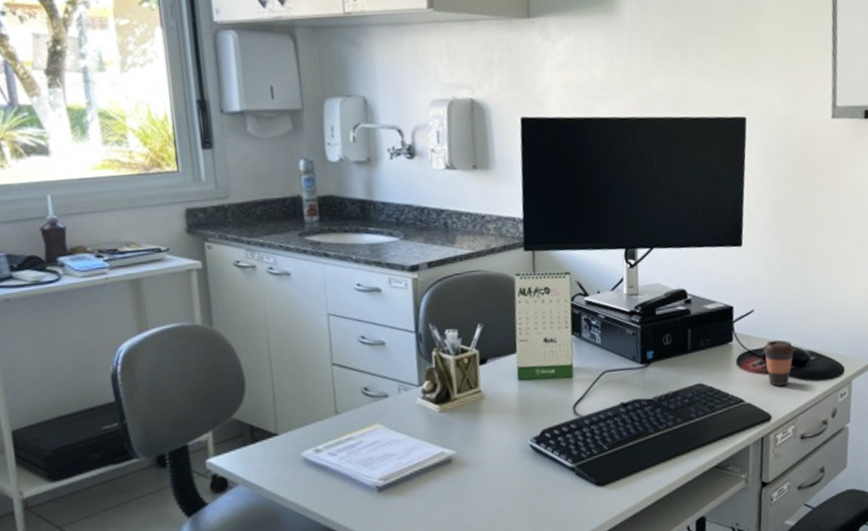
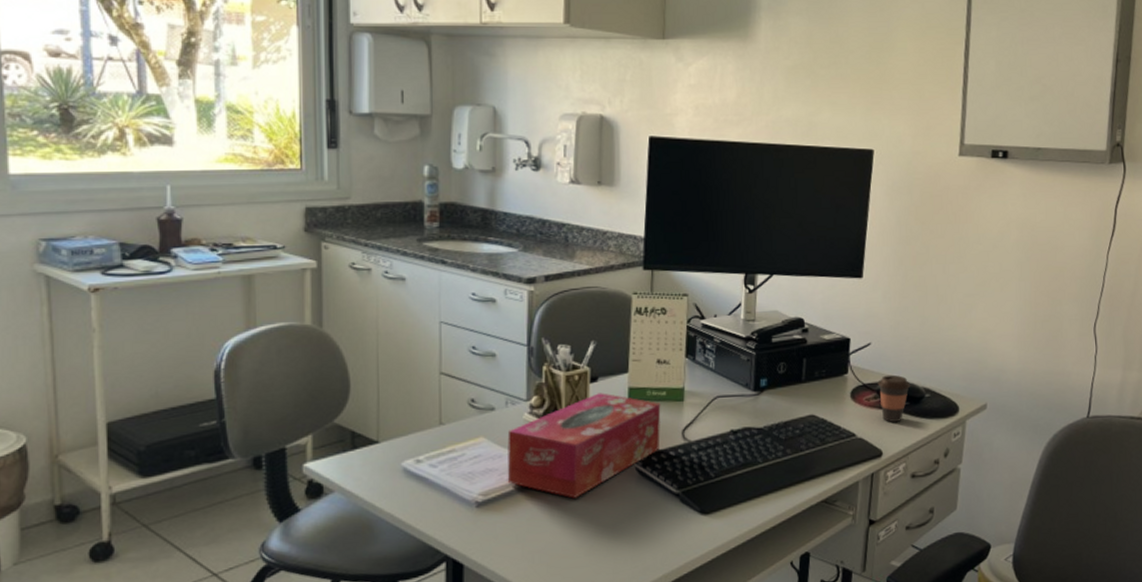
tissue box: none [402,374,552,478] -> present [507,393,661,498]

